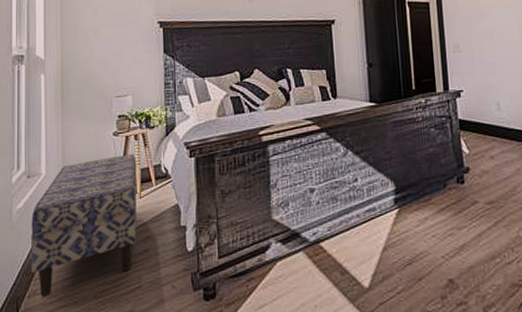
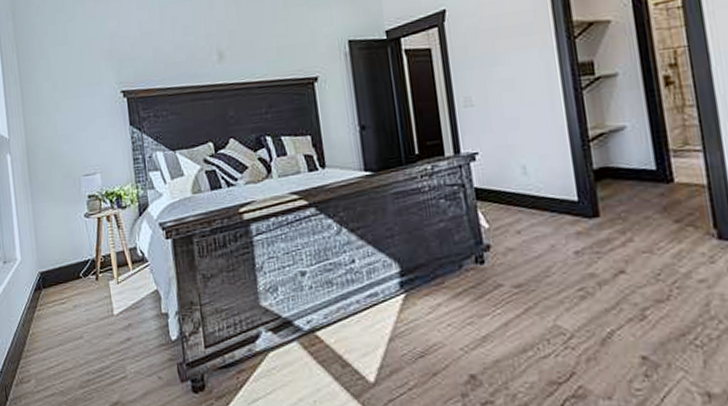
bench: present [30,154,137,298] -> none [11,237,118,386]

